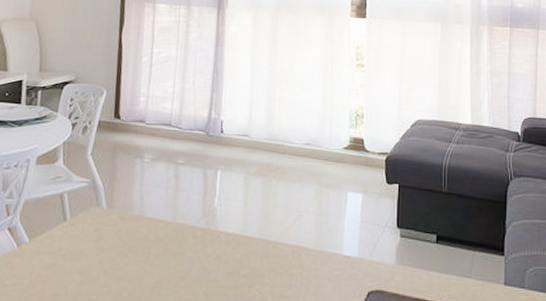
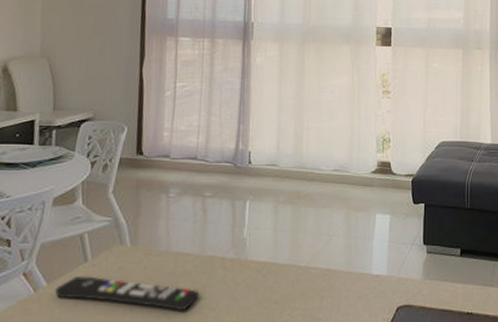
remote control: none [35,235,171,278] -> present [54,276,200,311]

